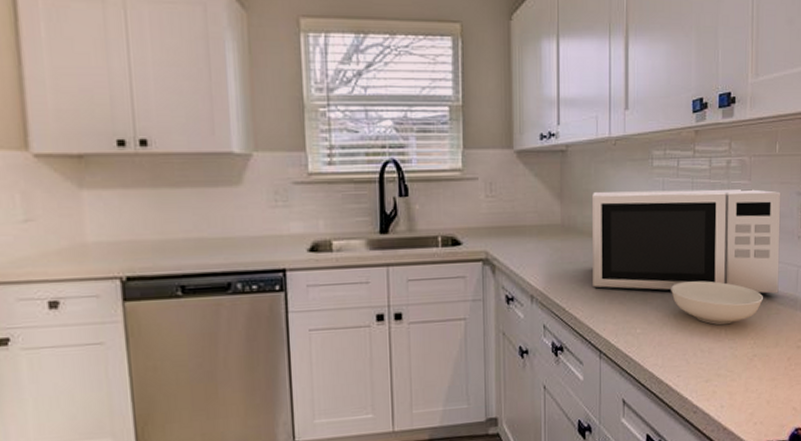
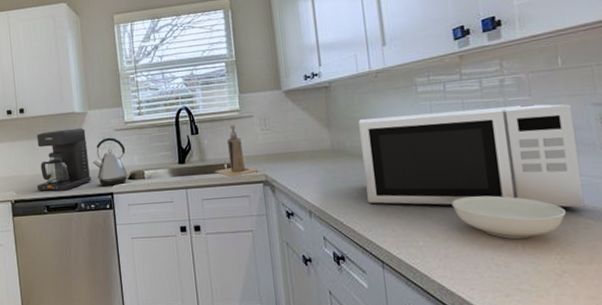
coffee maker: none [166,176,254,265] -> present [36,128,91,191]
kettle: none [258,192,313,261] -> present [93,137,131,187]
soap dispenser: none [424,188,479,254] -> present [214,125,259,178]

